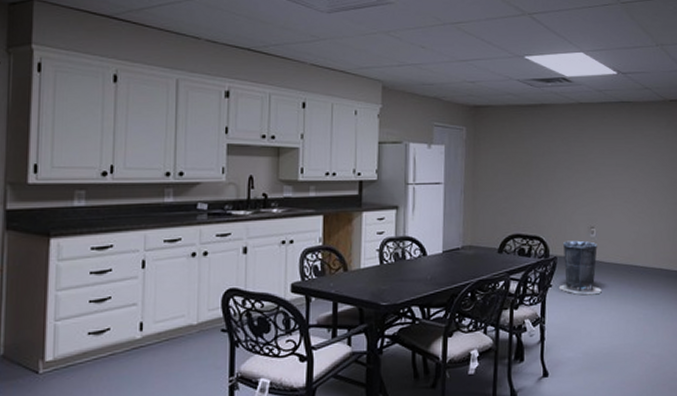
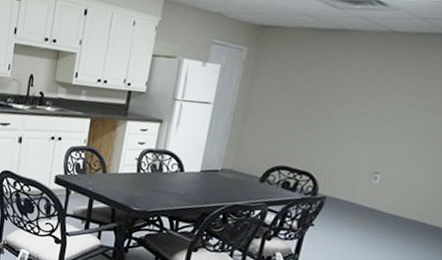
trash can: present [558,240,602,295] -> none [321,182,379,244]

